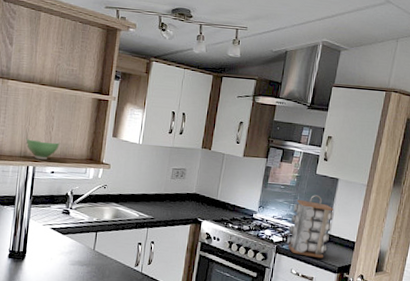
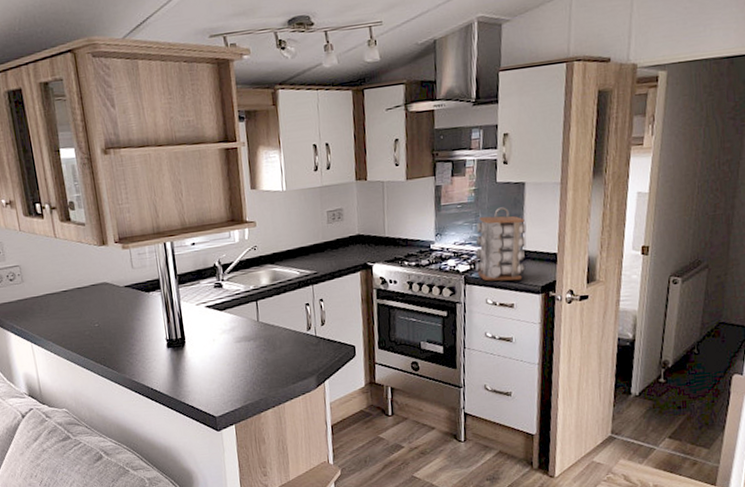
bowl: present [25,137,61,160] -> none [154,207,195,233]

